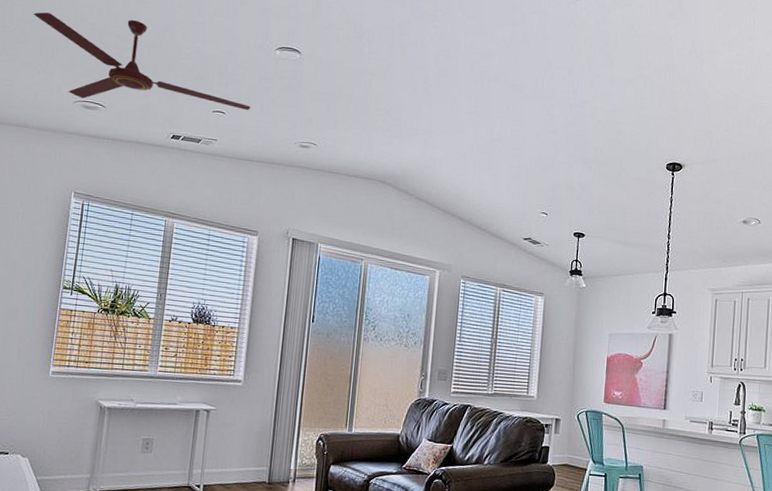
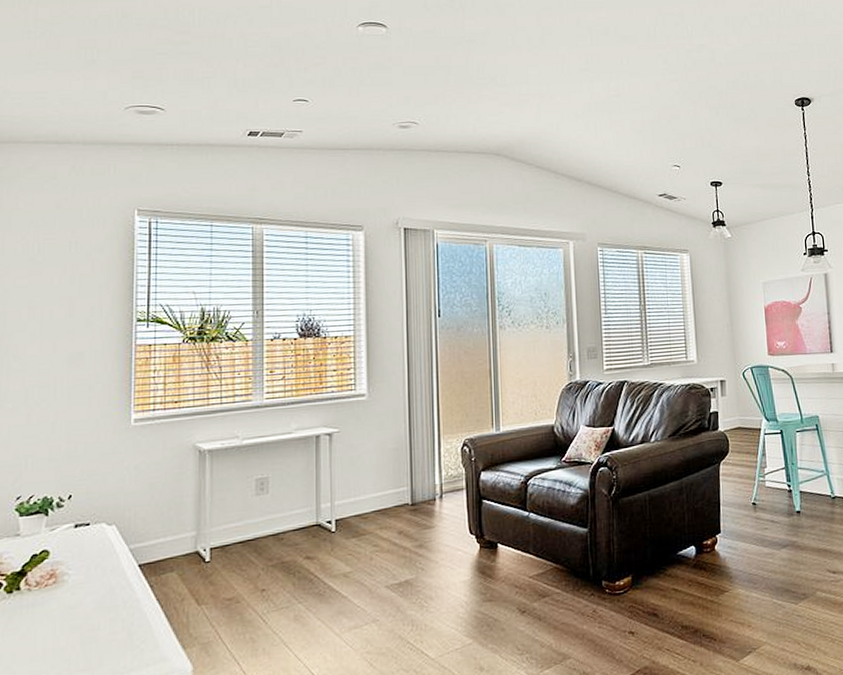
ceiling fan: present [33,12,251,111] -> none [63,10,337,103]

